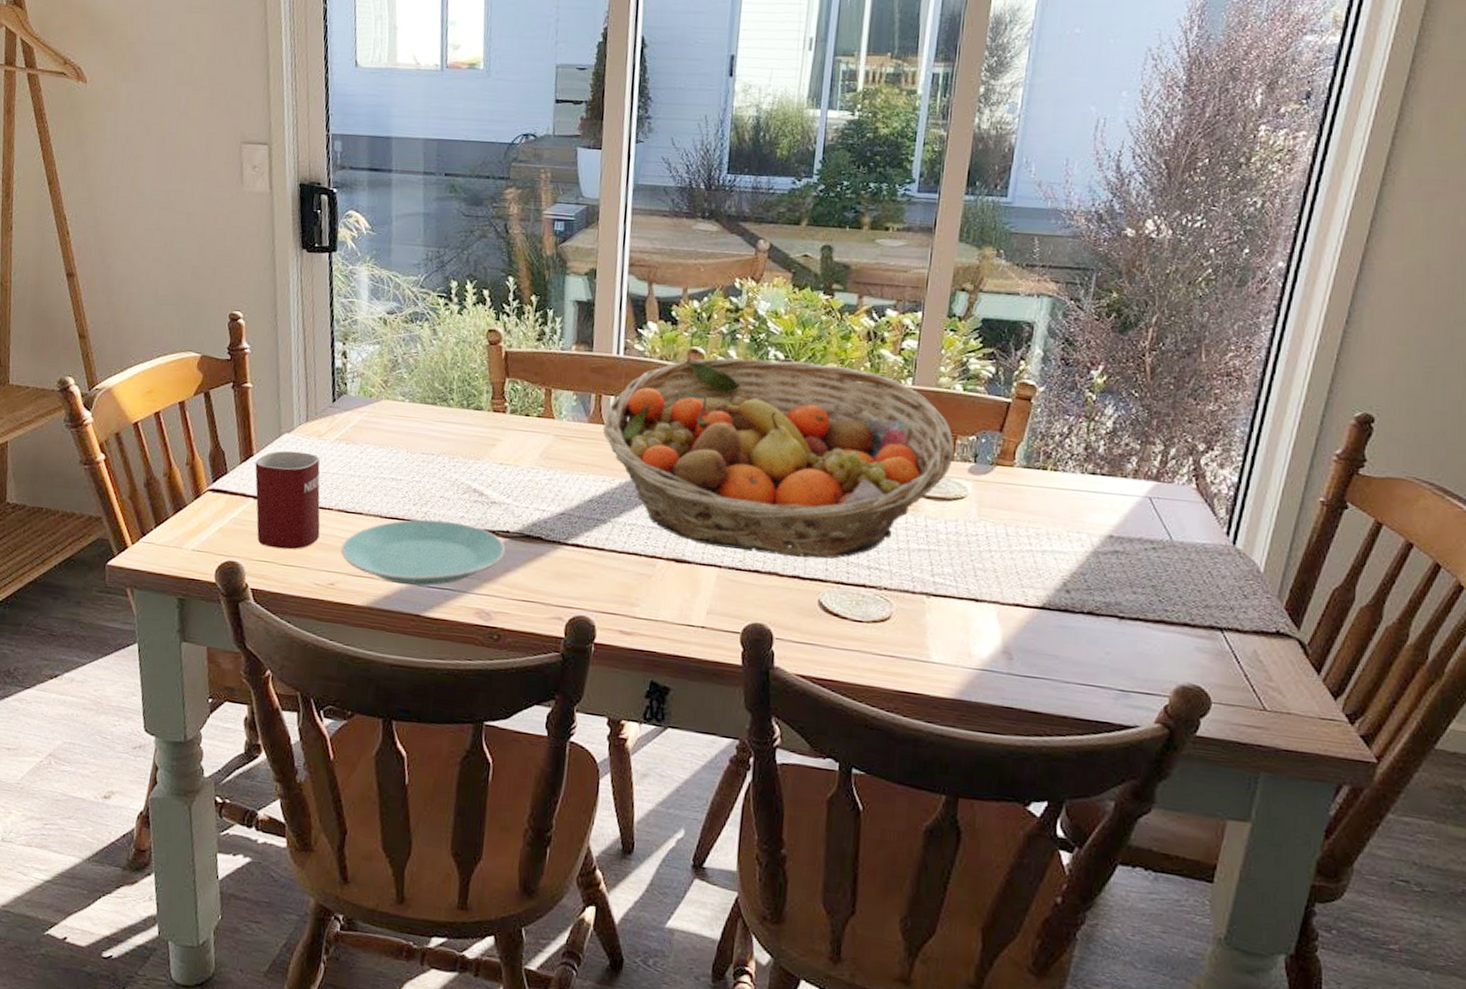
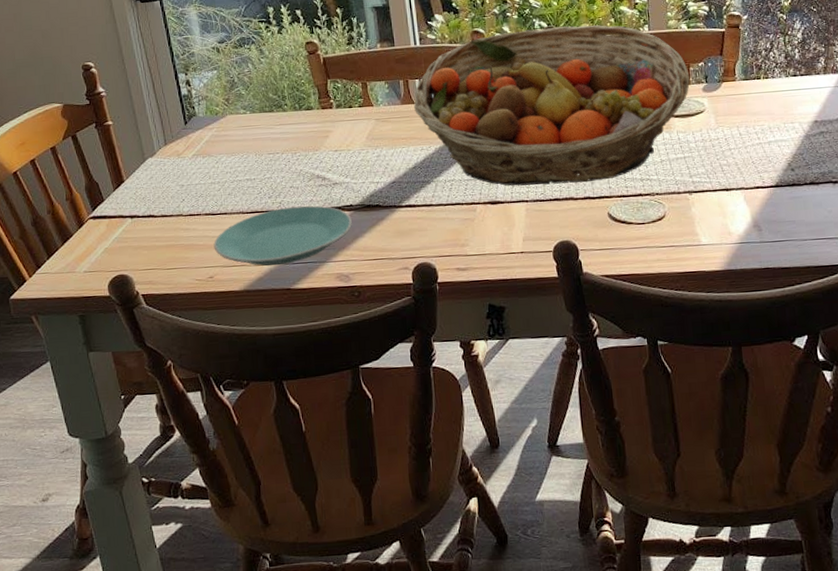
mug: present [255,450,320,550] -> none [127,171,193,257]

